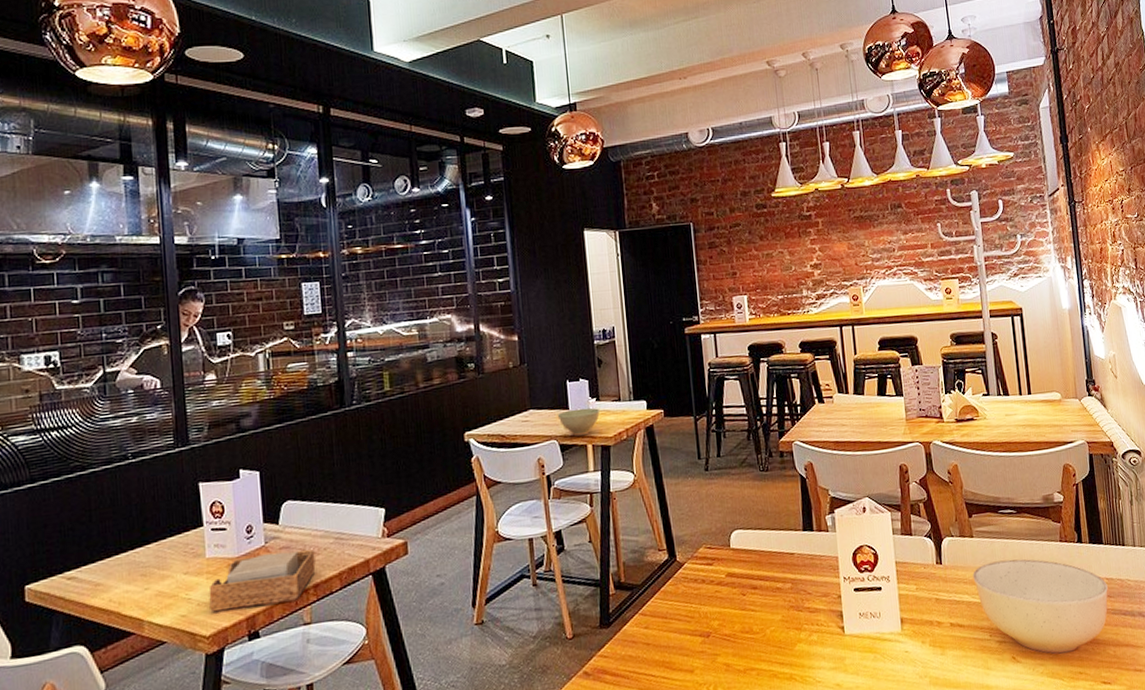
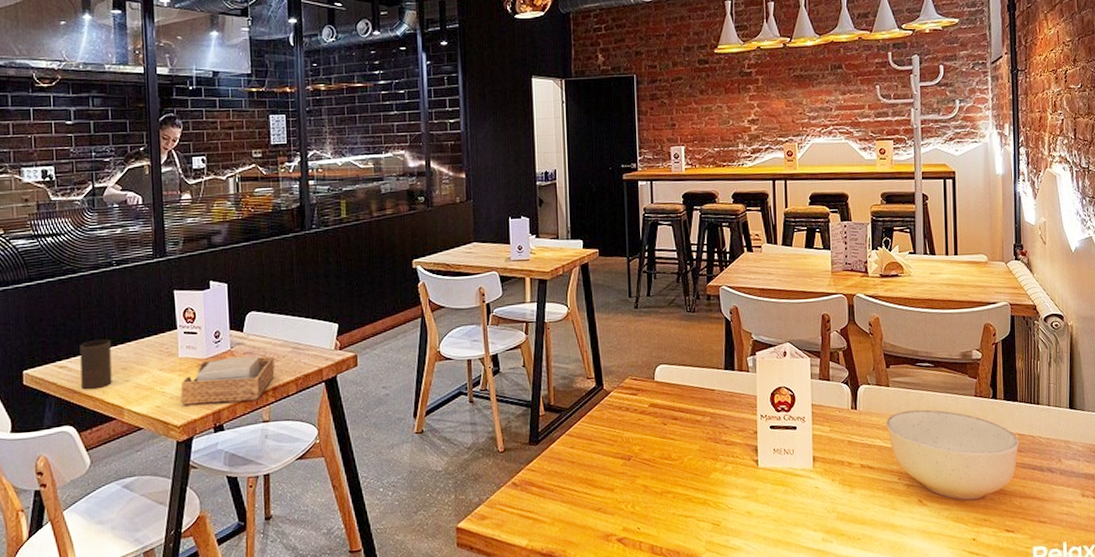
cup: none [91,543,130,602] -> present [79,339,112,389]
bowl: present [557,407,600,437] -> none [499,243,538,269]

